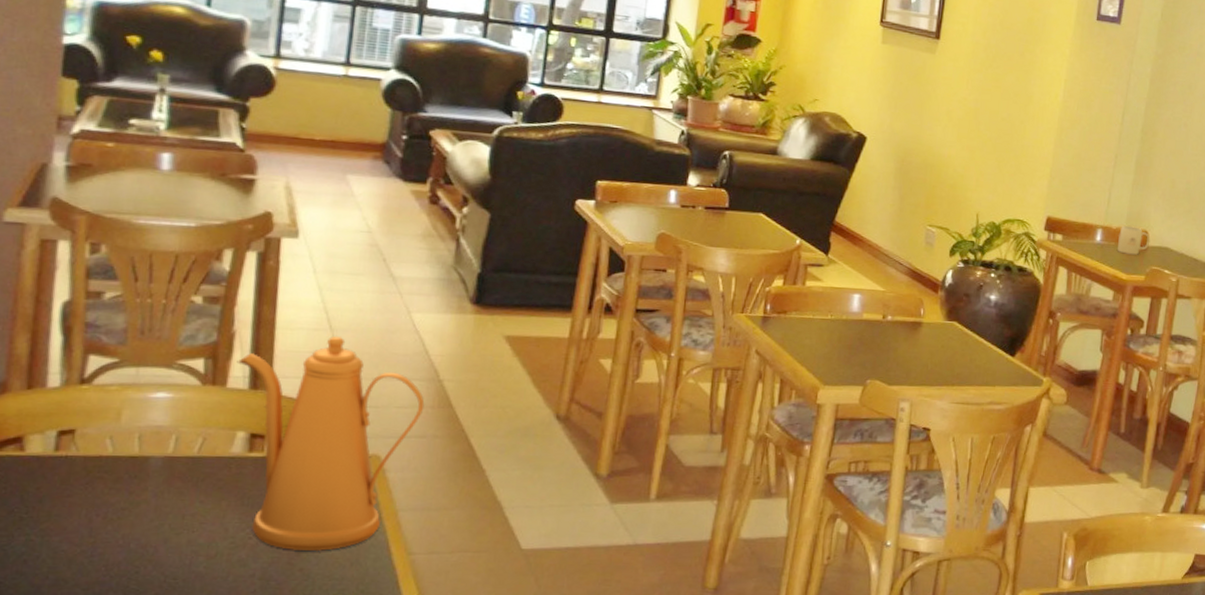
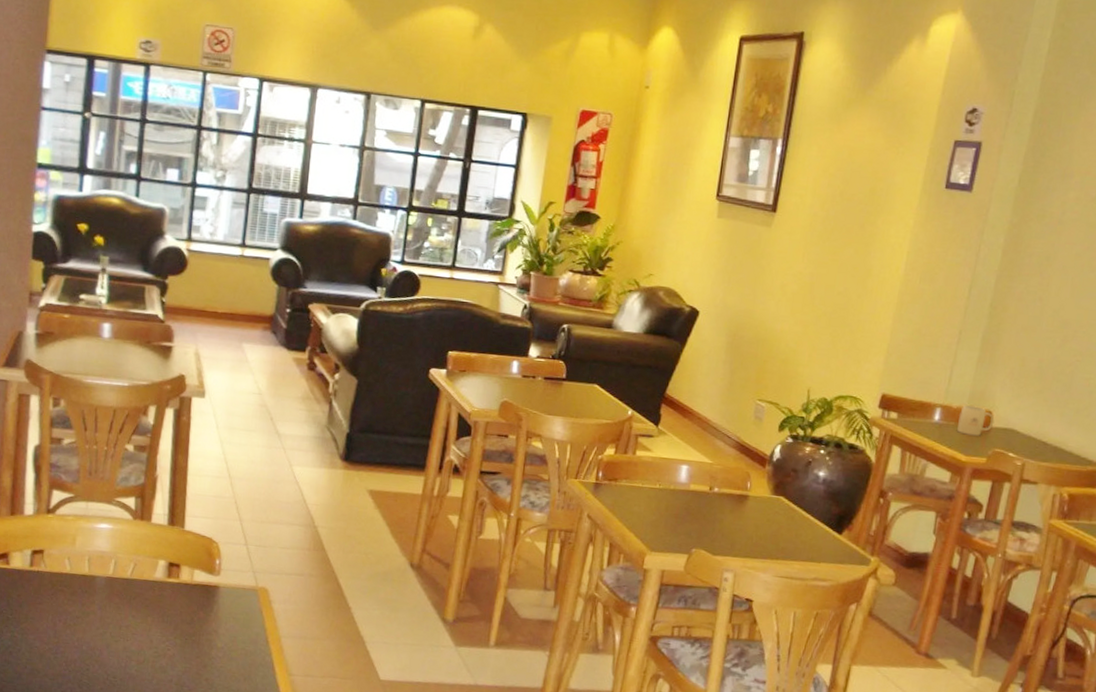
coffee pot: present [236,336,425,552] -> none [159,484,303,666]

